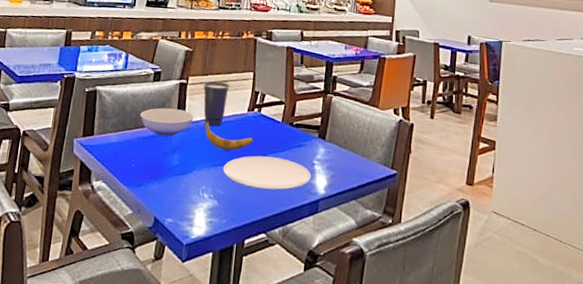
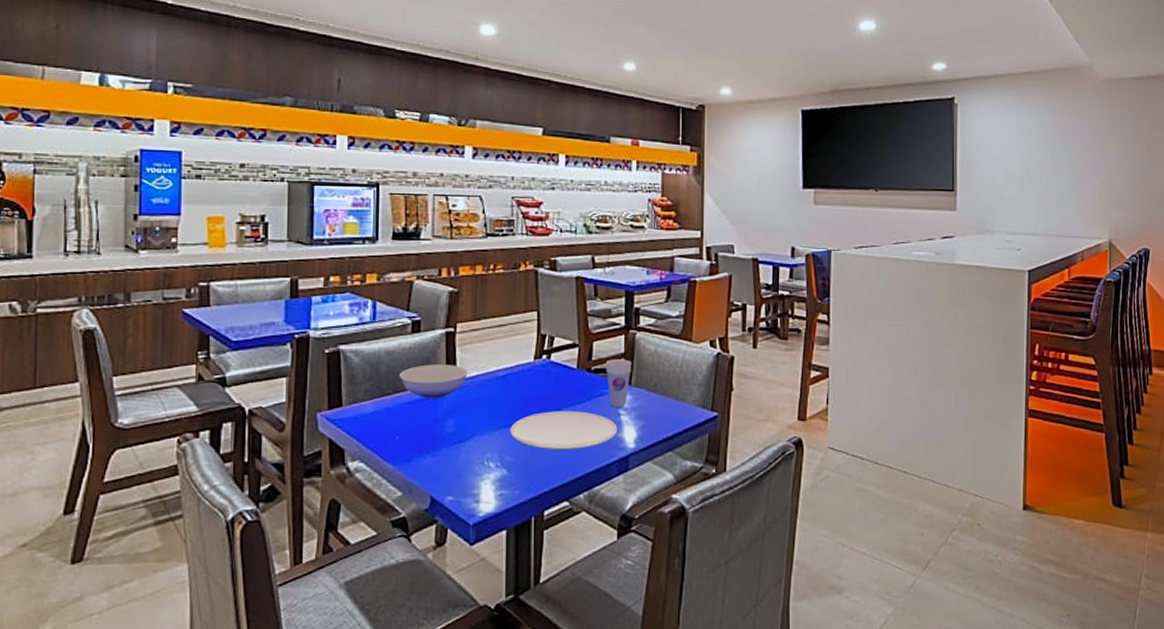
cup: present [202,81,231,127] -> none [474,327,511,381]
banana: present [205,120,255,151] -> none [483,374,546,408]
cup: none [305,117,327,159] -> present [605,359,632,409]

